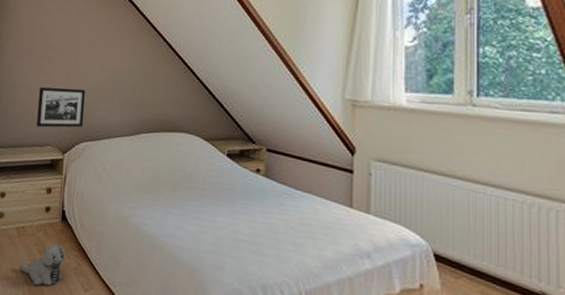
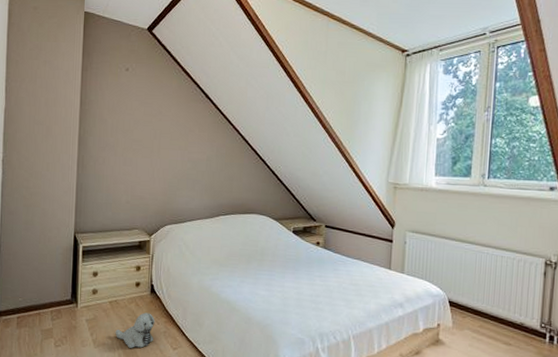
picture frame: present [37,87,85,128] -> none [123,177,168,213]

